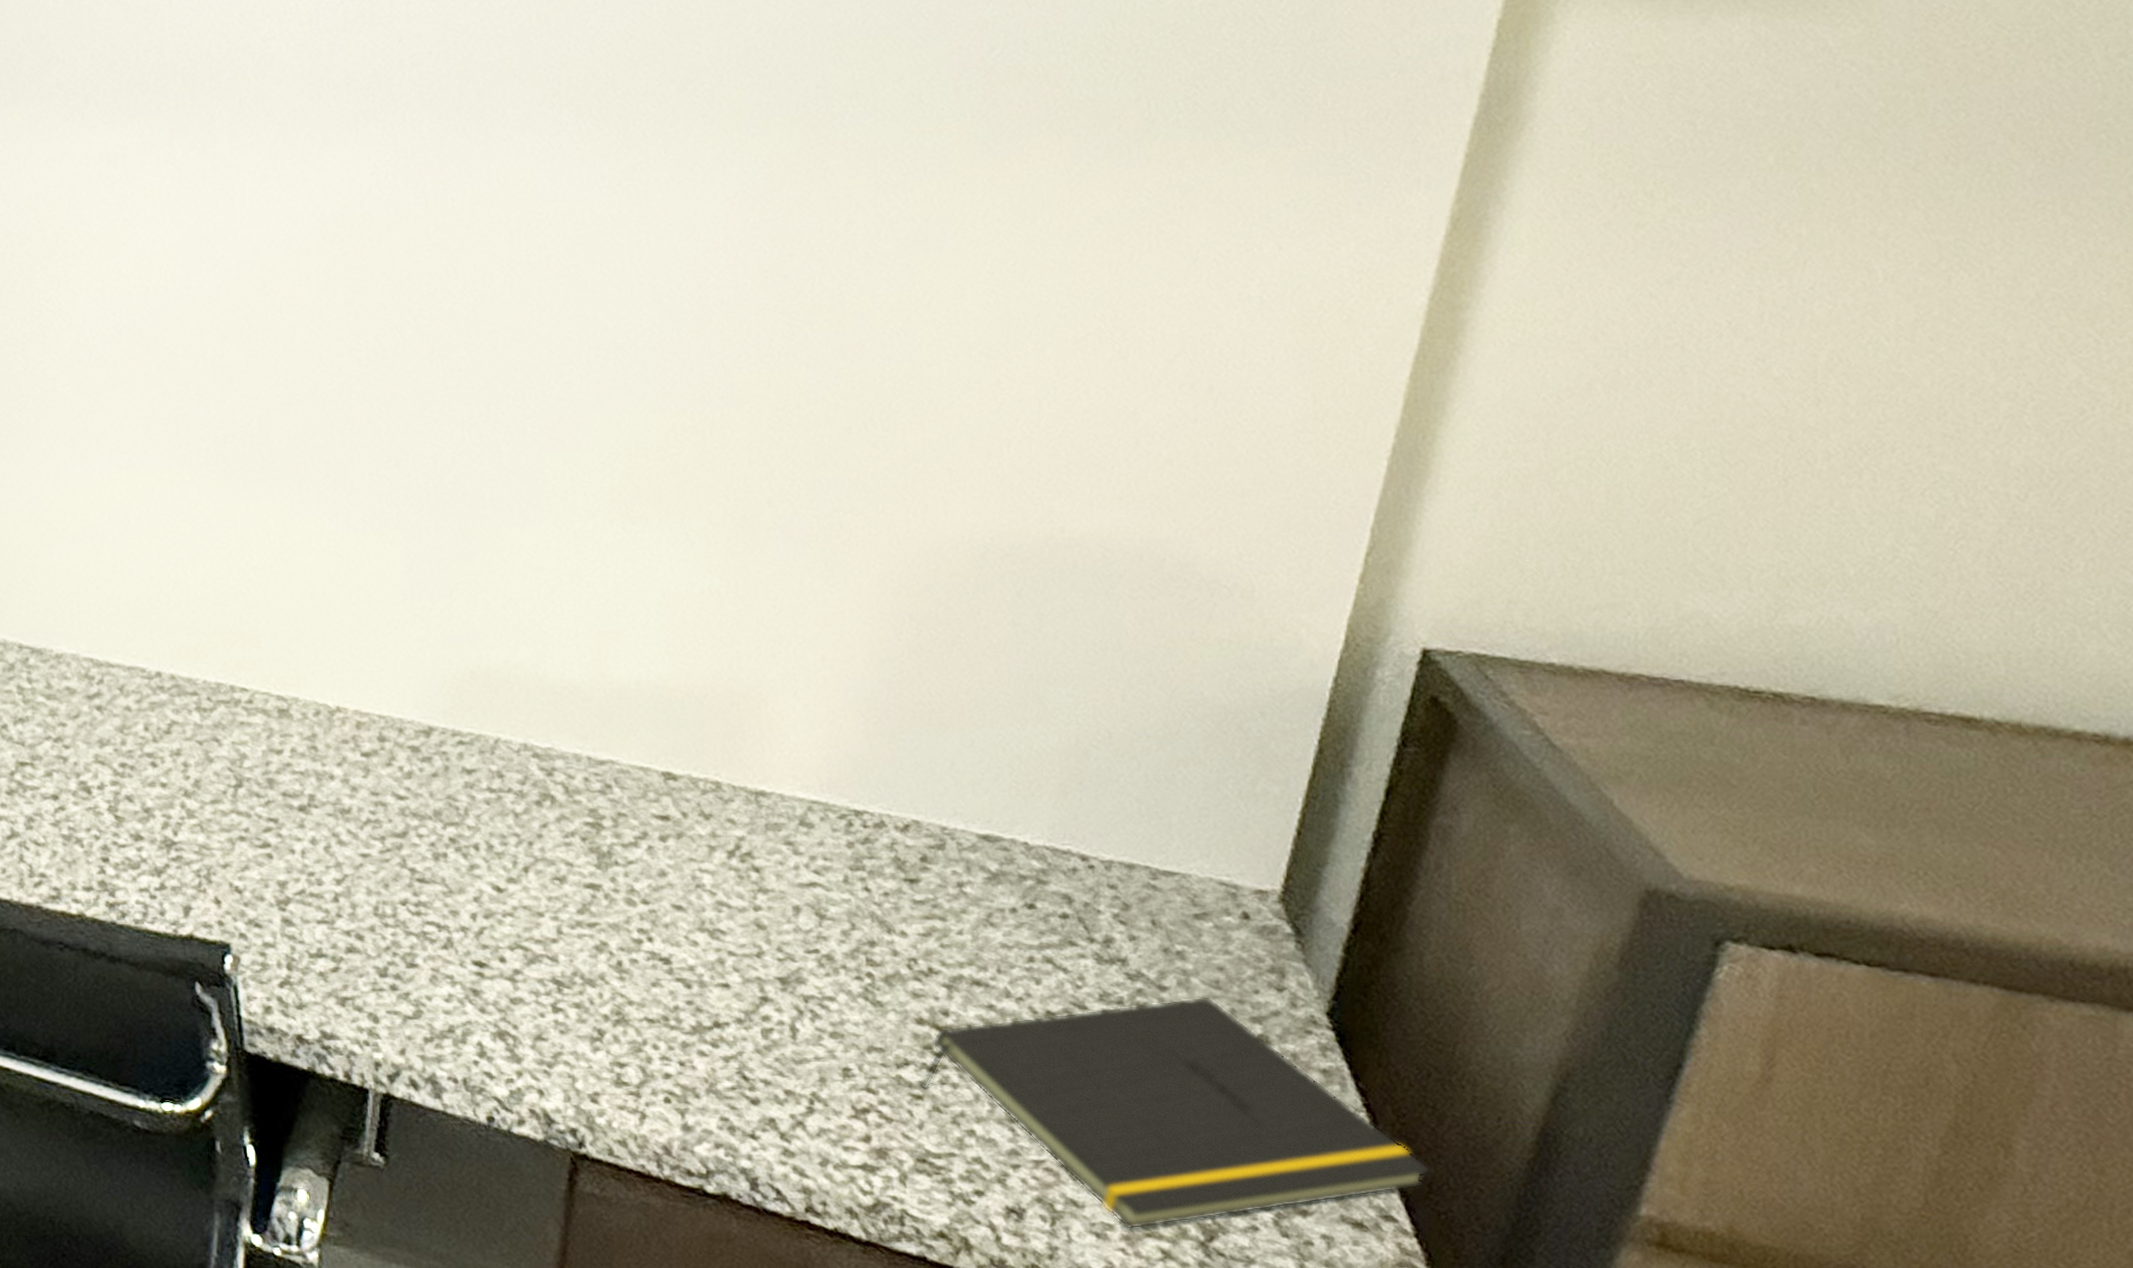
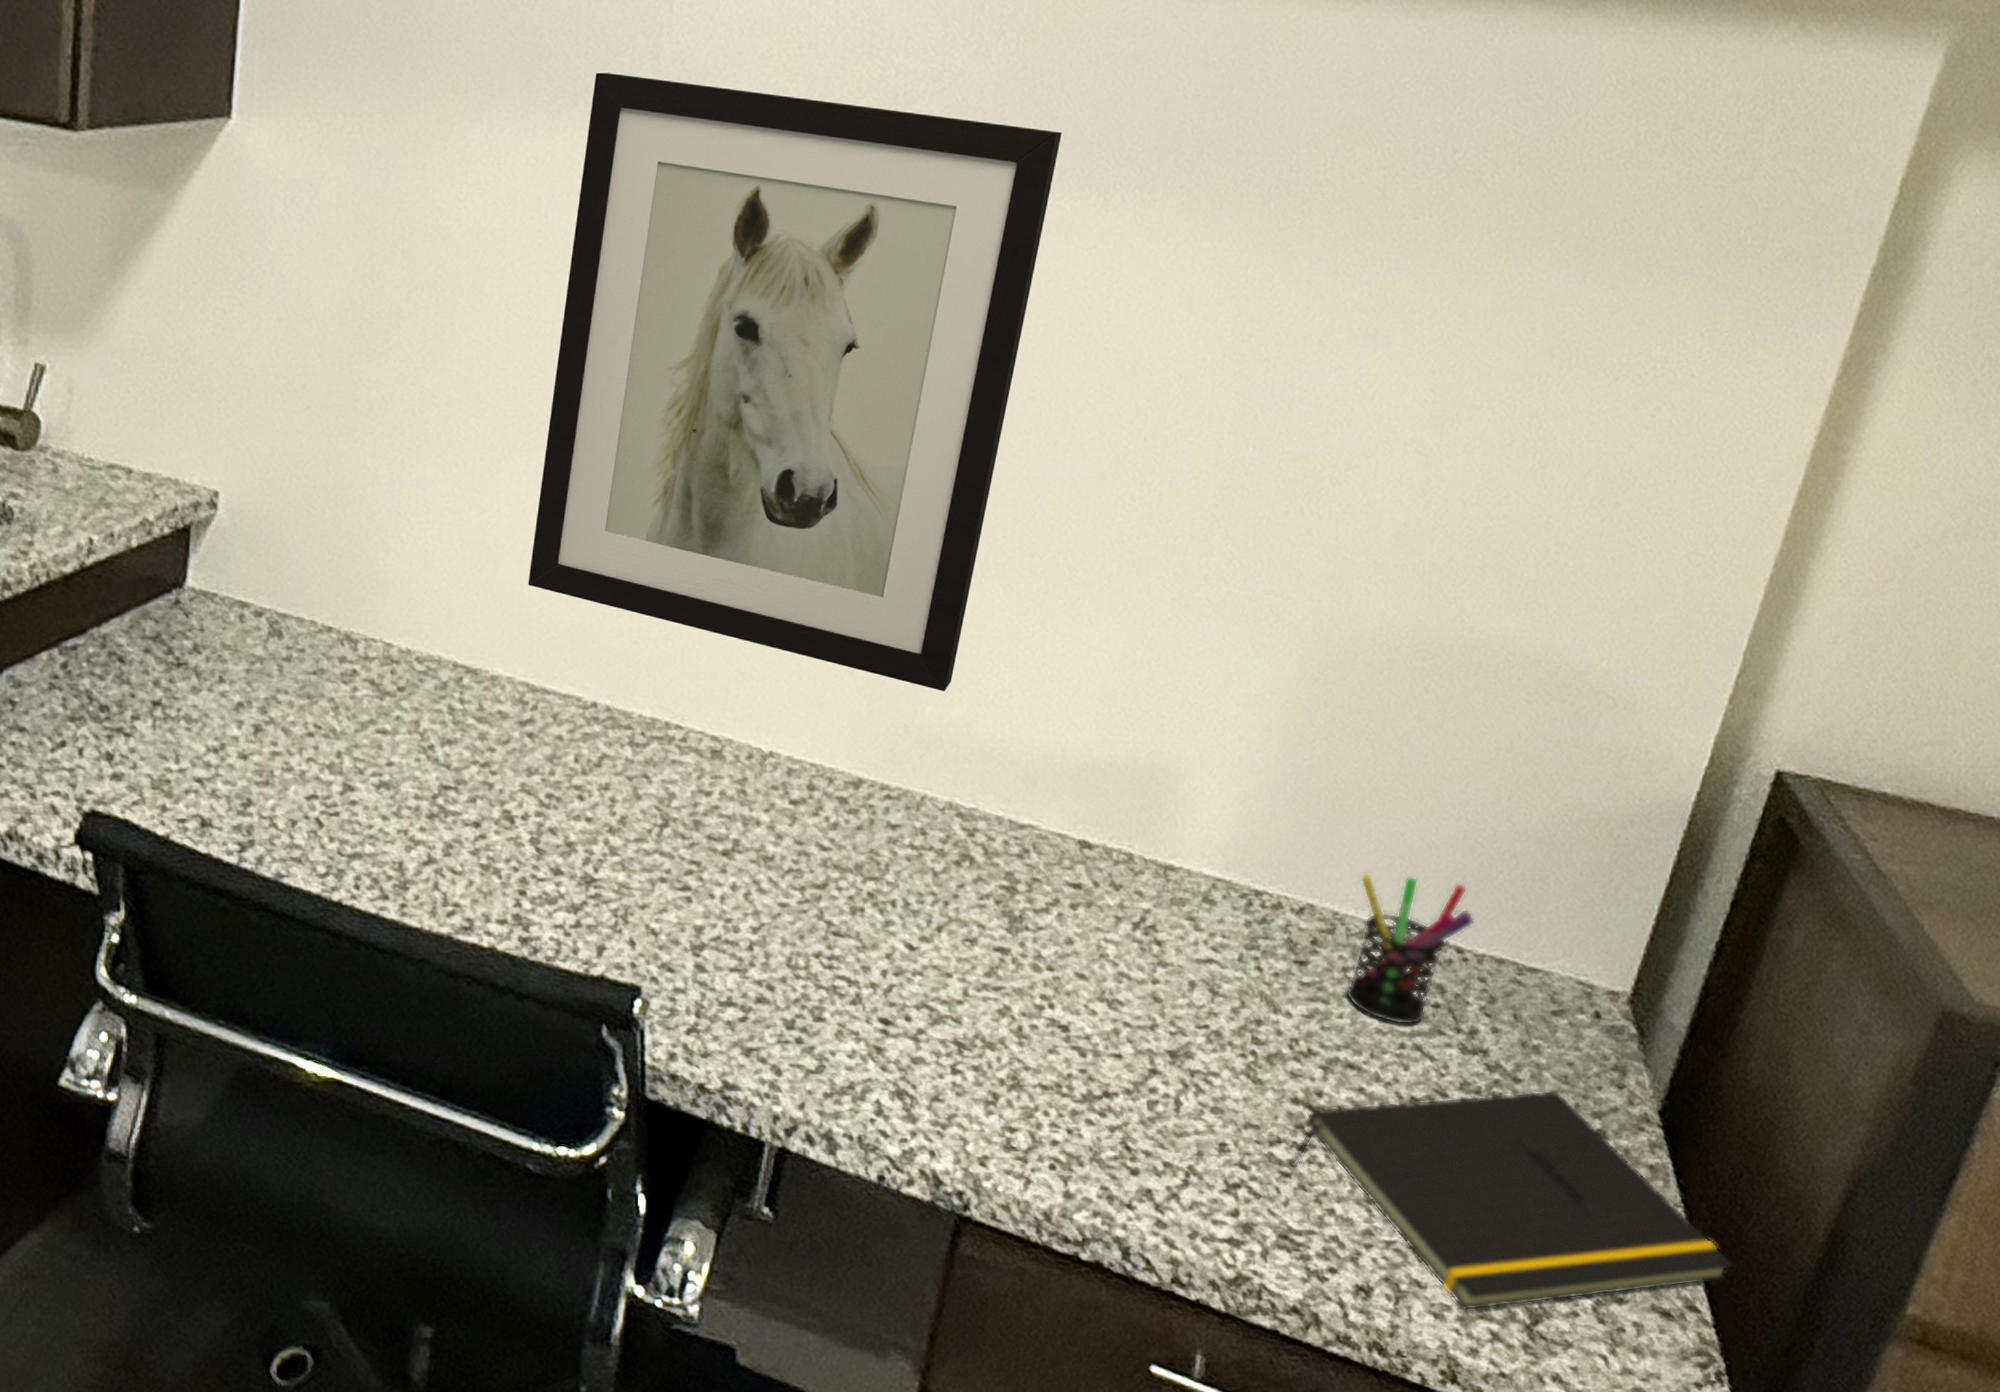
wall art: none [83,71,574,635] -> present [528,72,1062,691]
pen holder: none [963,784,1098,938] -> present [1345,872,1475,1026]

